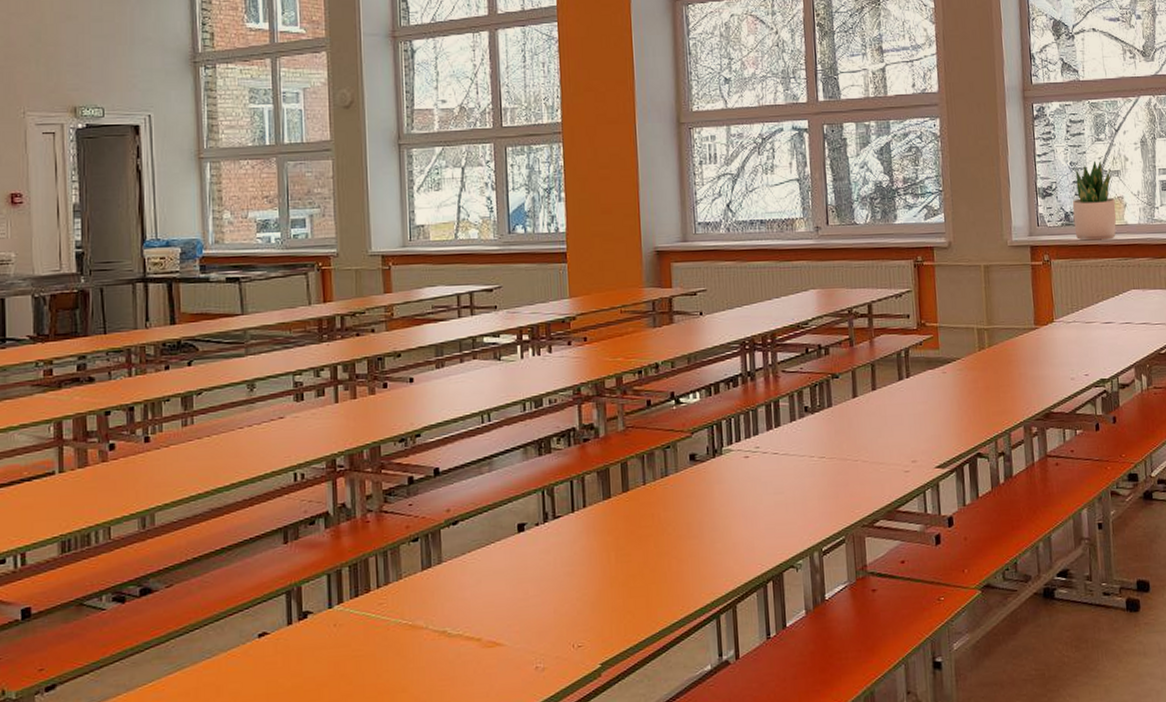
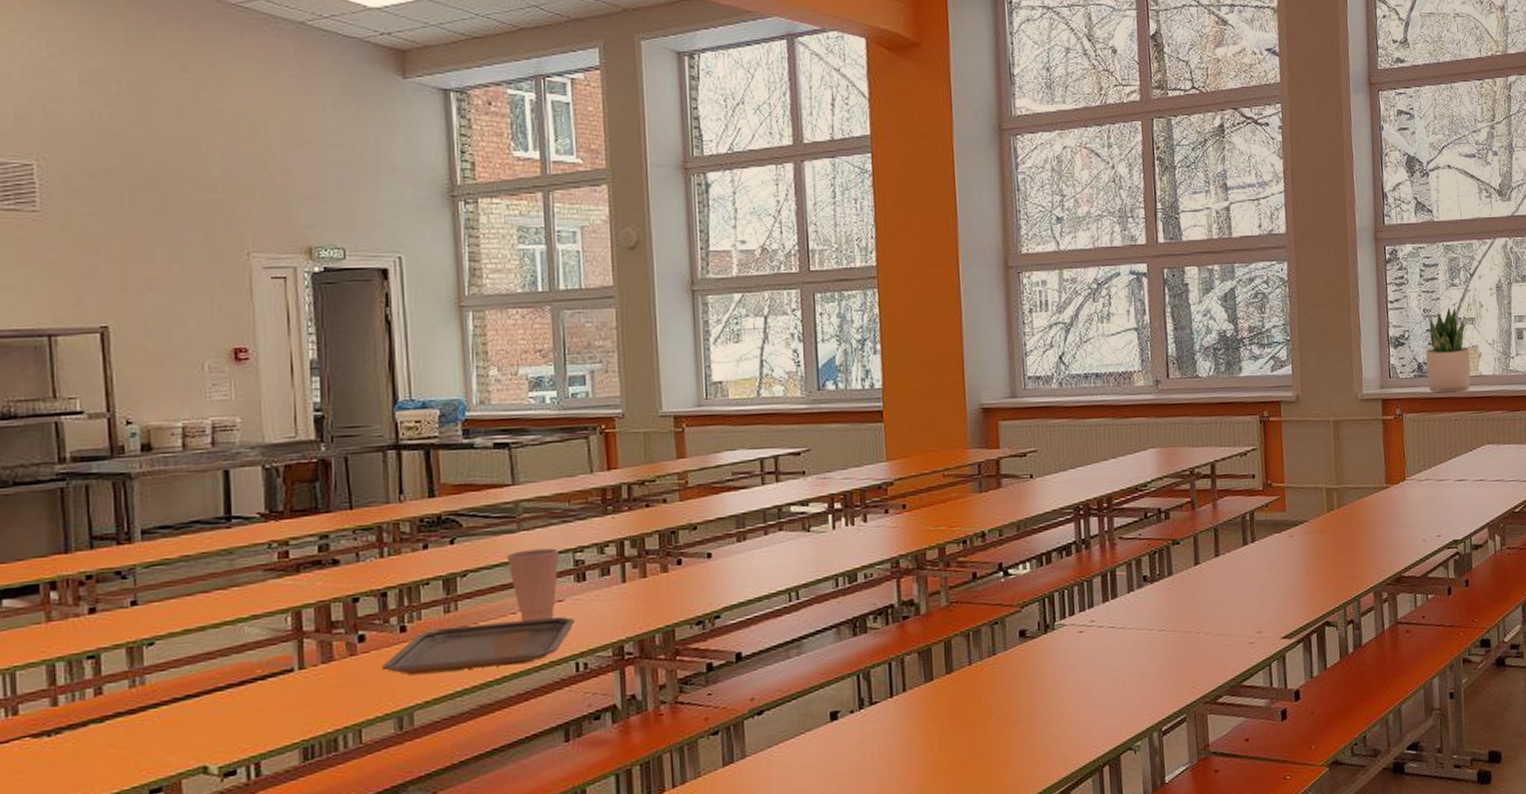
tray: none [129,432,294,480] -> present [382,617,576,675]
cup: none [236,371,282,436] -> present [507,548,560,622]

